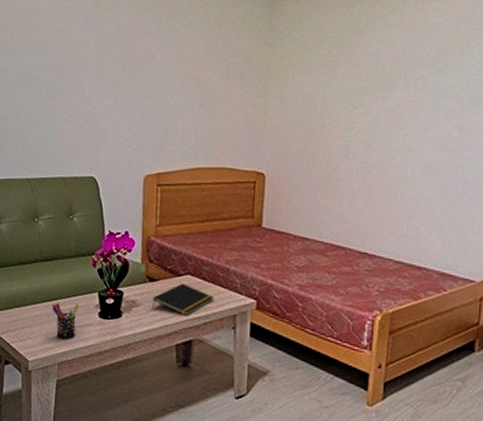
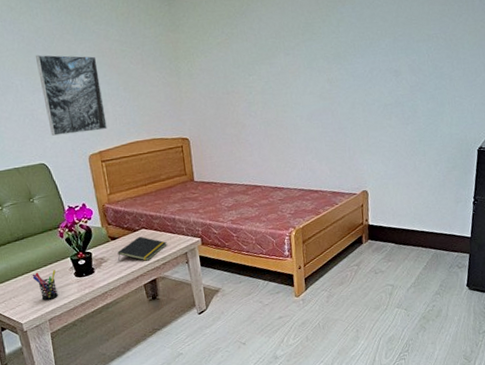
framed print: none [108,55,176,149] -> present [36,54,107,136]

